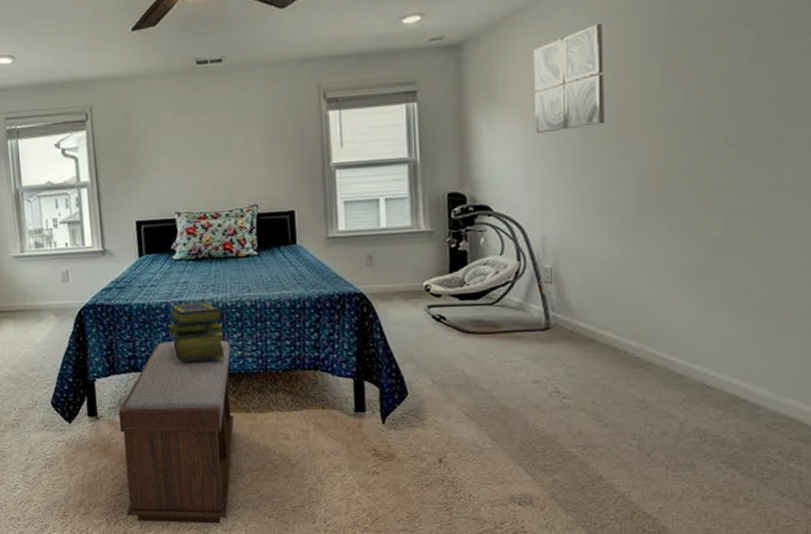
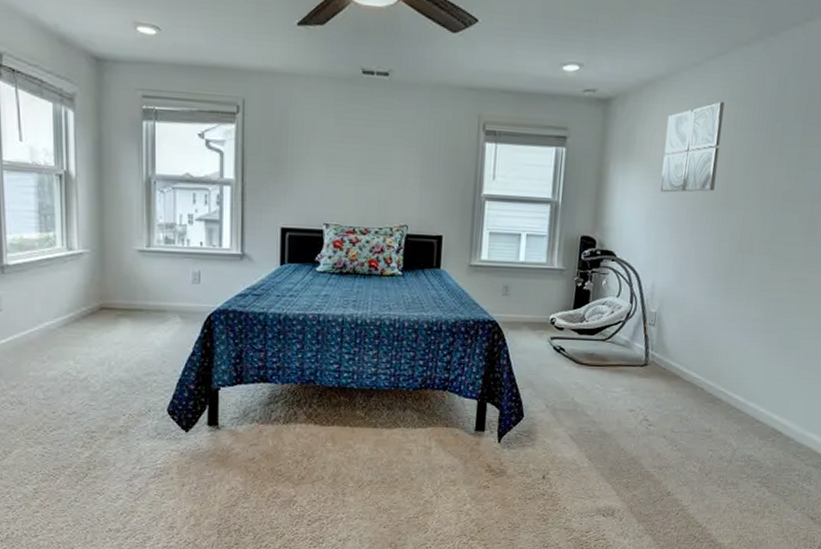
bench: present [118,340,235,524] -> none [240,354,365,534]
stack of books: present [168,302,225,361] -> none [303,317,362,375]

